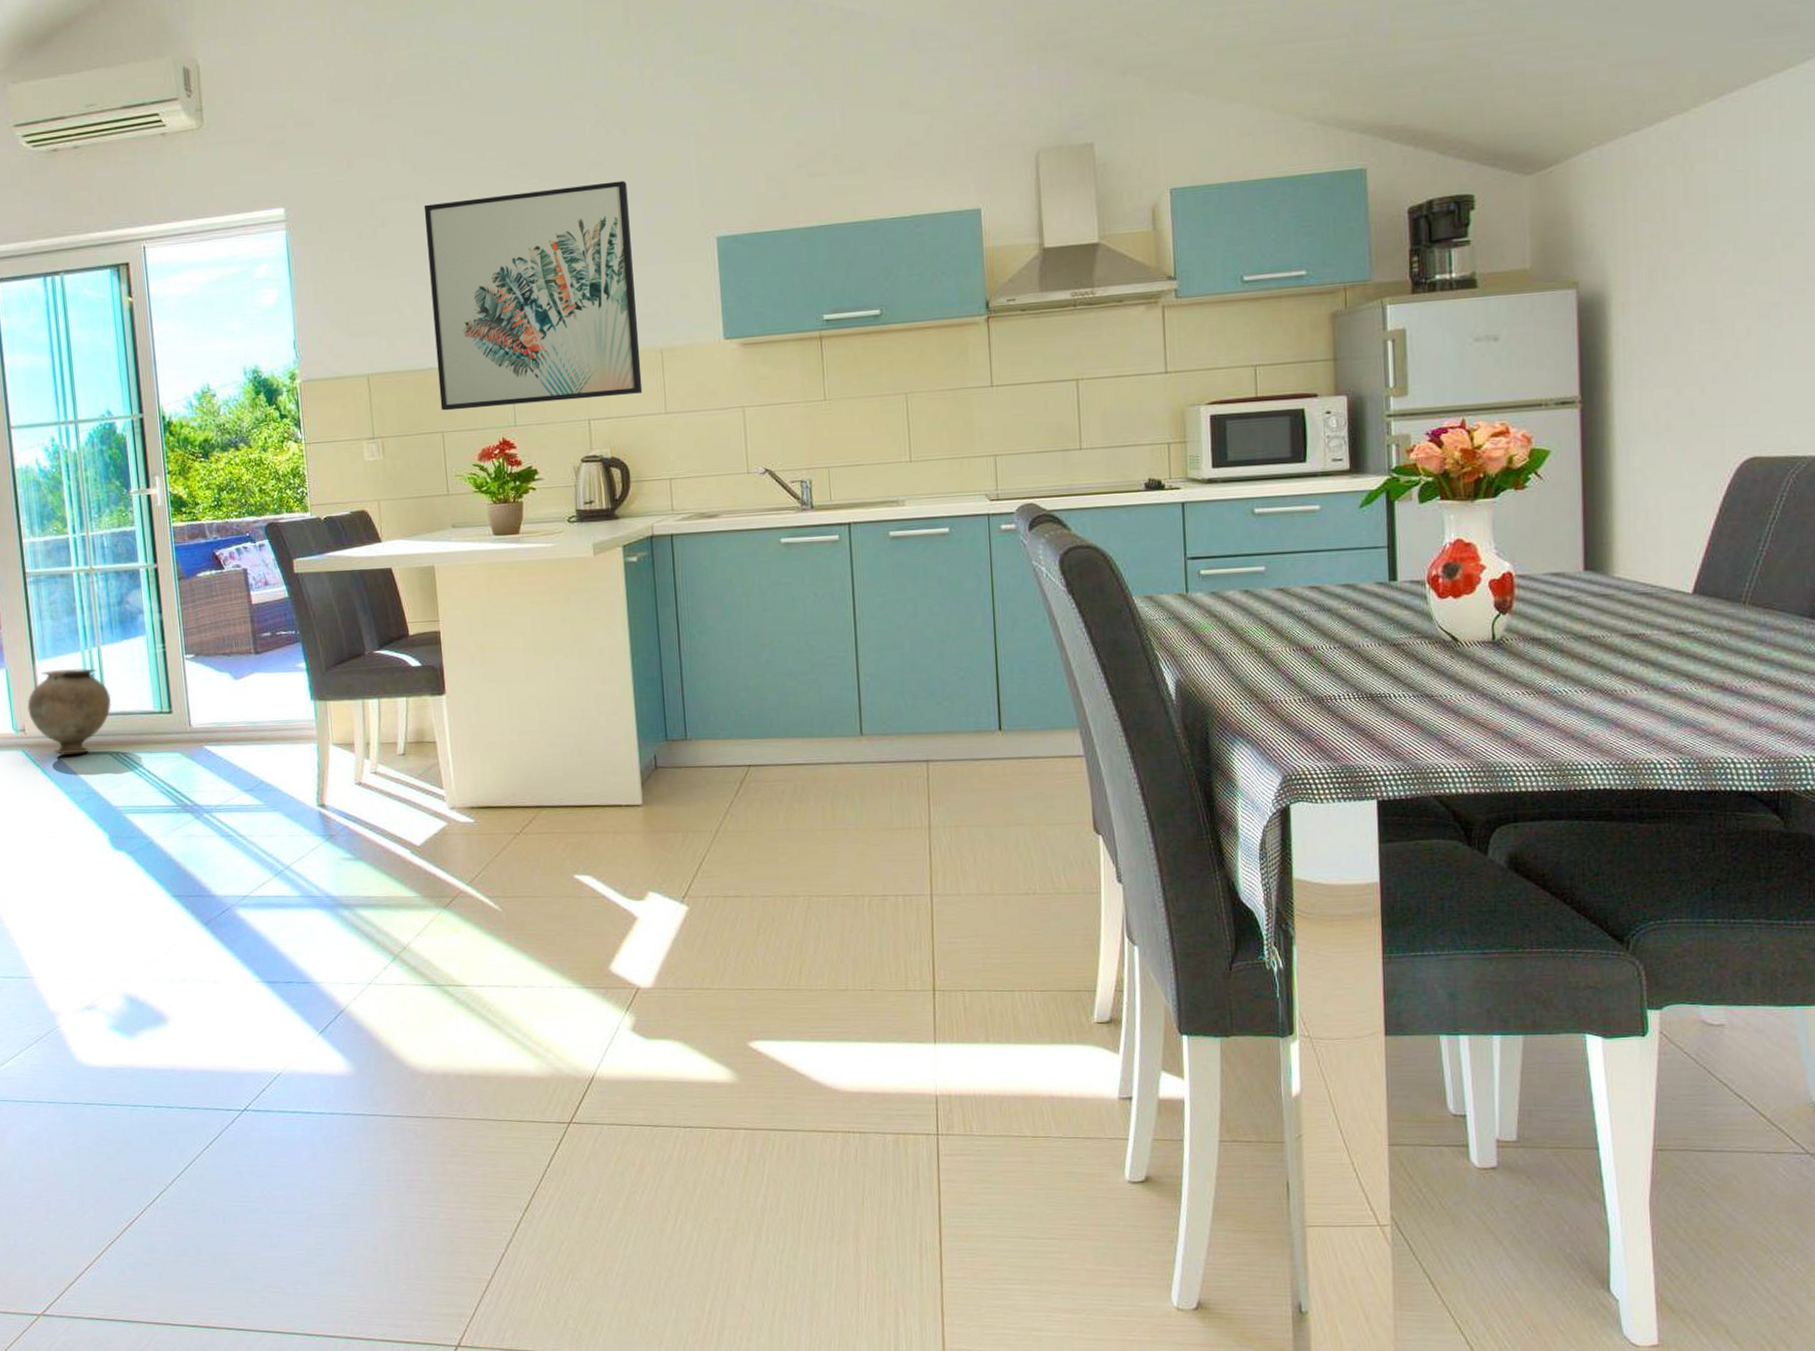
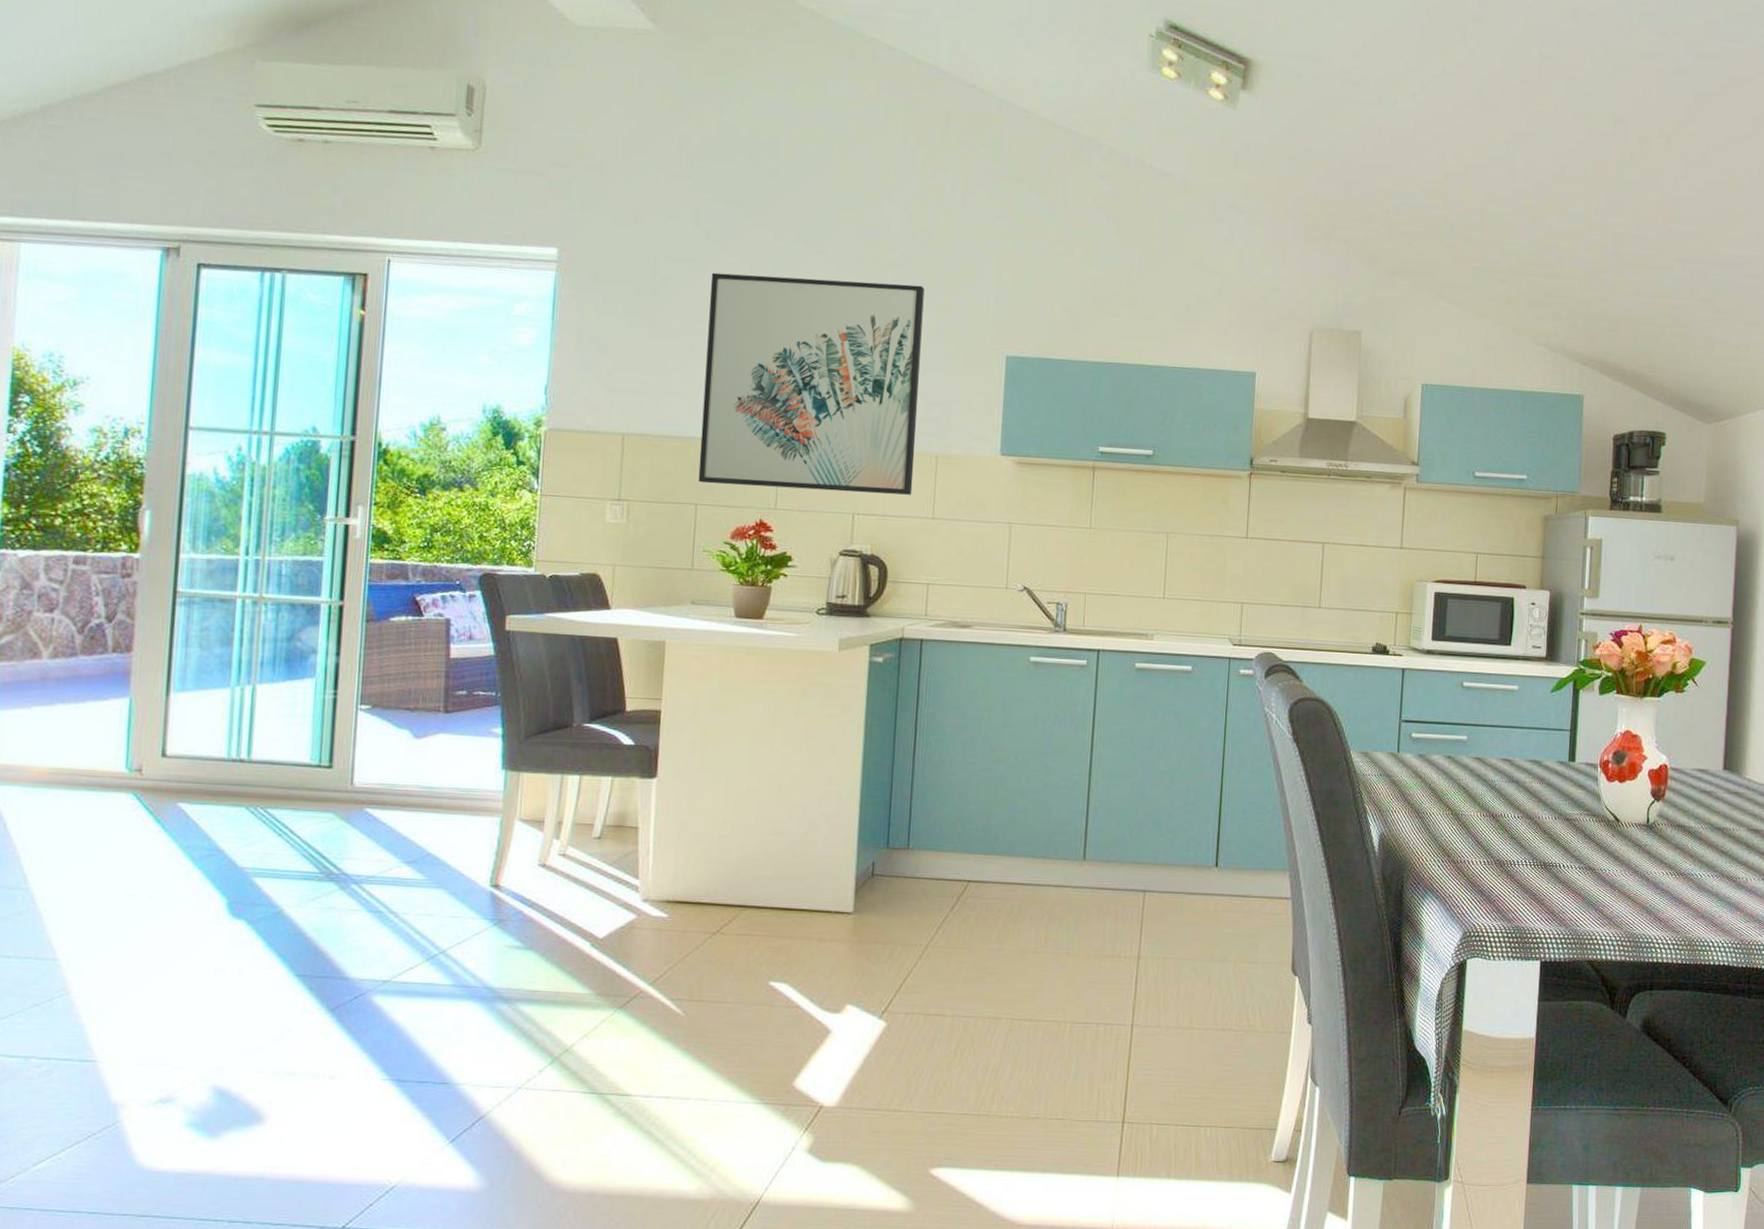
vase: present [27,668,111,755] -> none [149,704,259,804]

